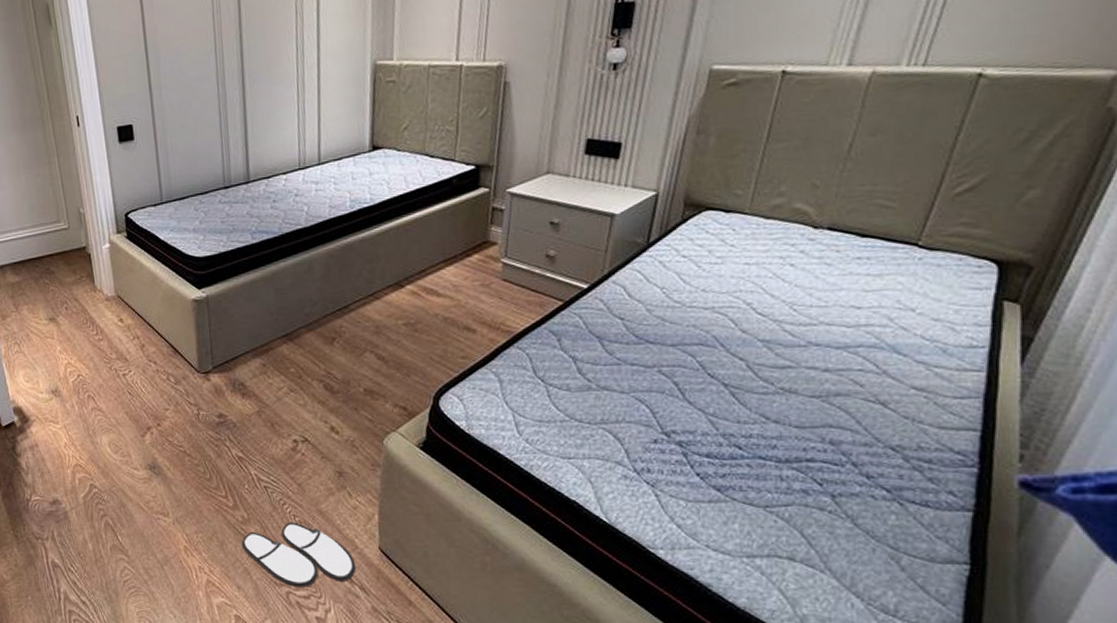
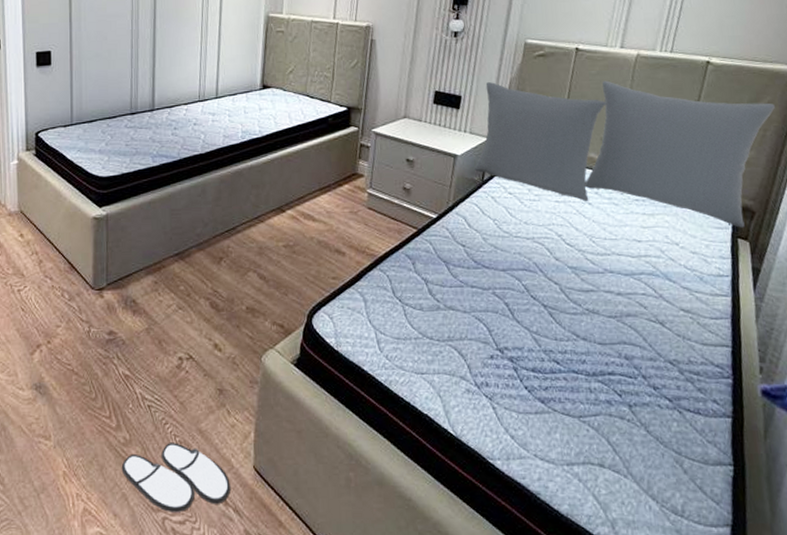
pillow: none [636,123,822,263] -> present [474,82,606,202]
pillow: none [786,110,1080,288] -> present [585,80,775,228]

